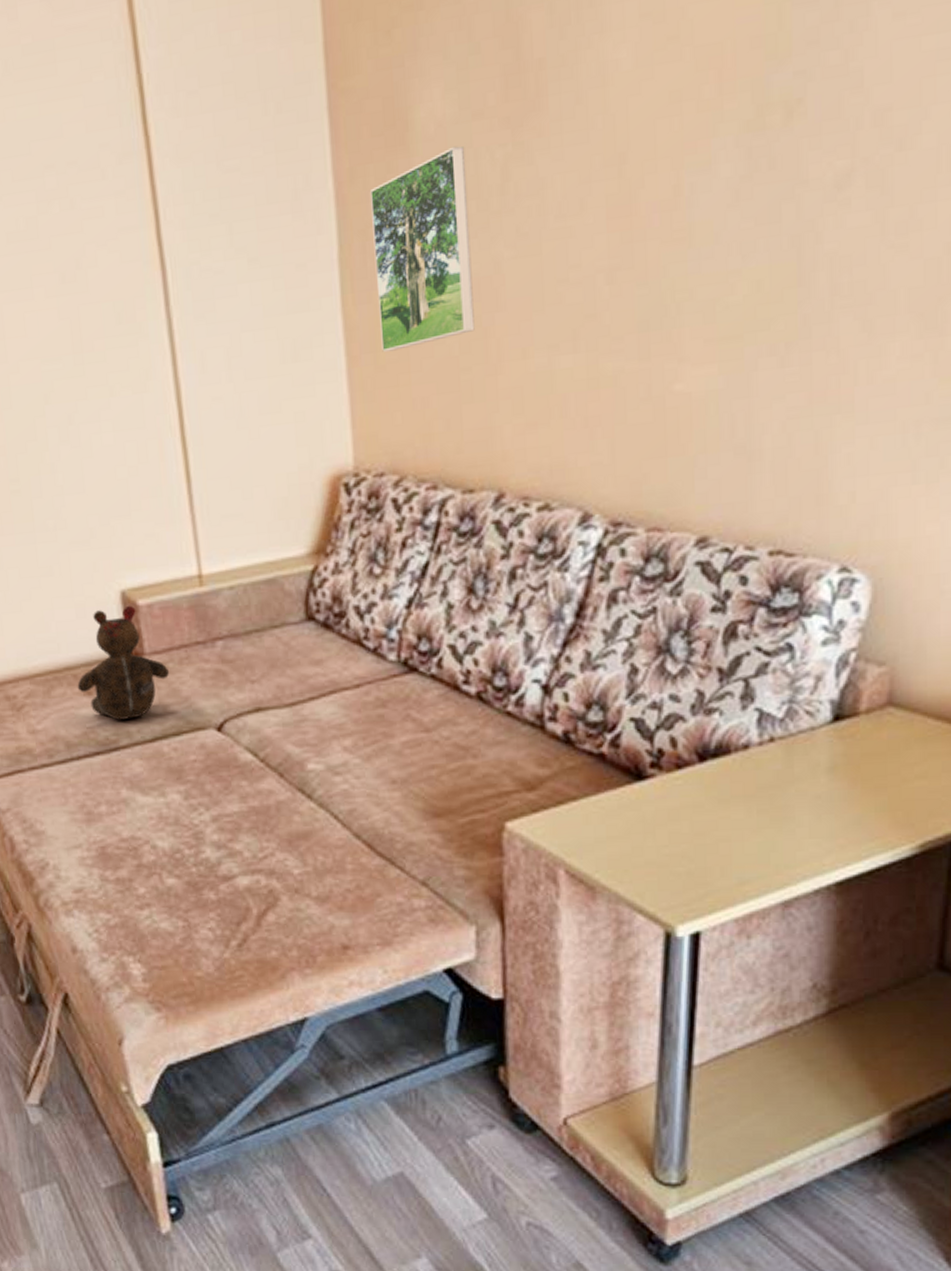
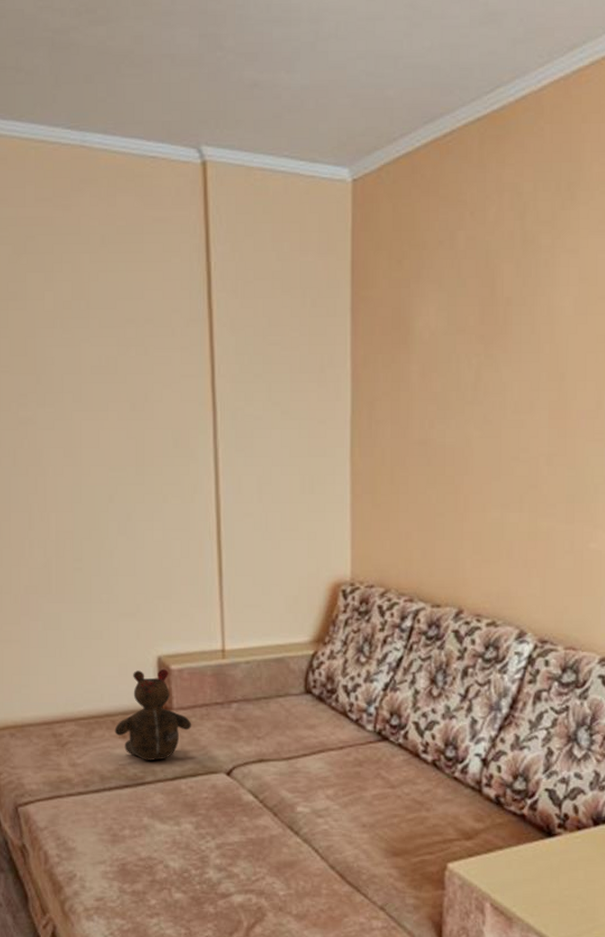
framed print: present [370,145,475,352] -> none [378,350,450,494]

